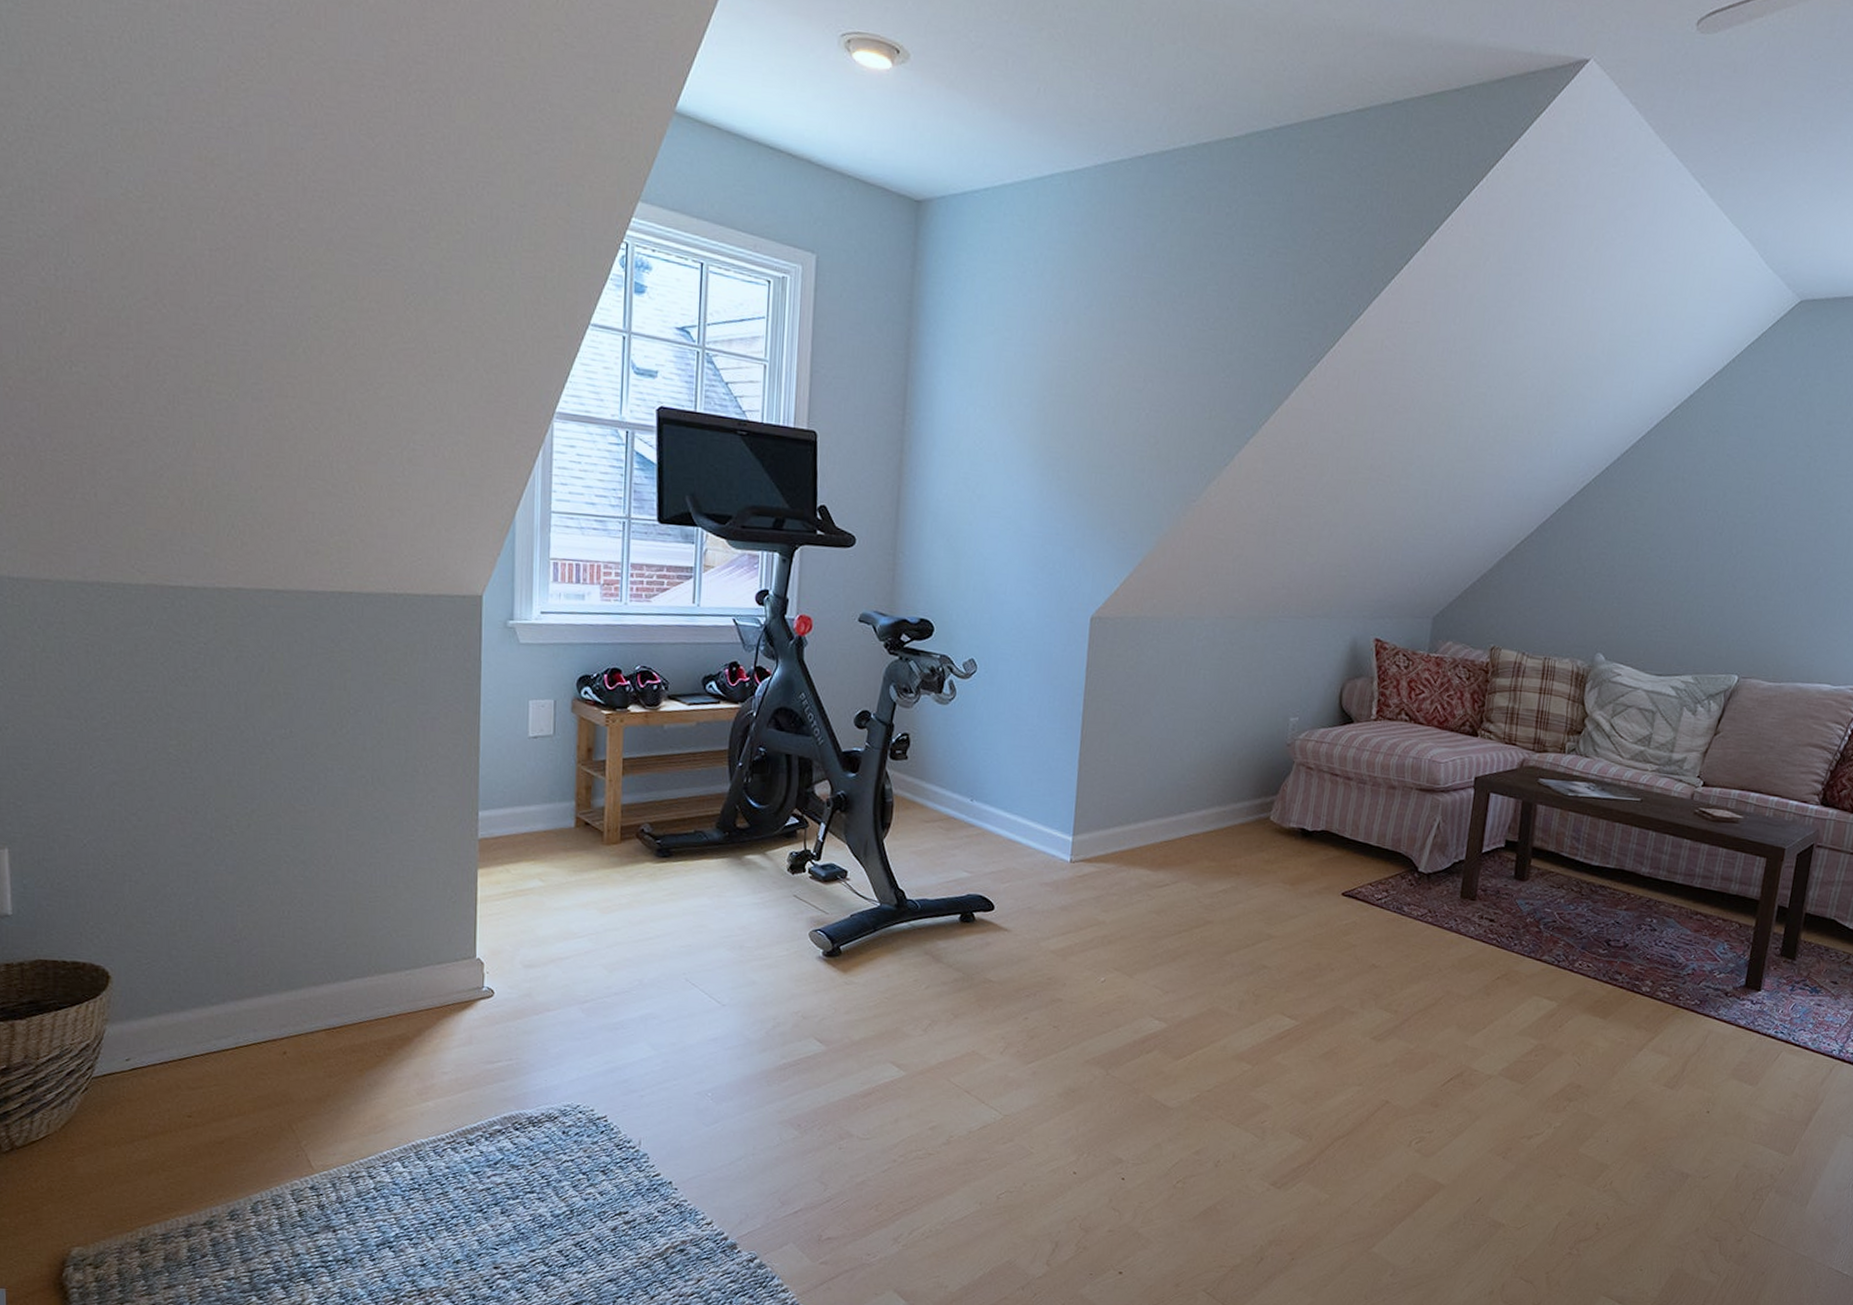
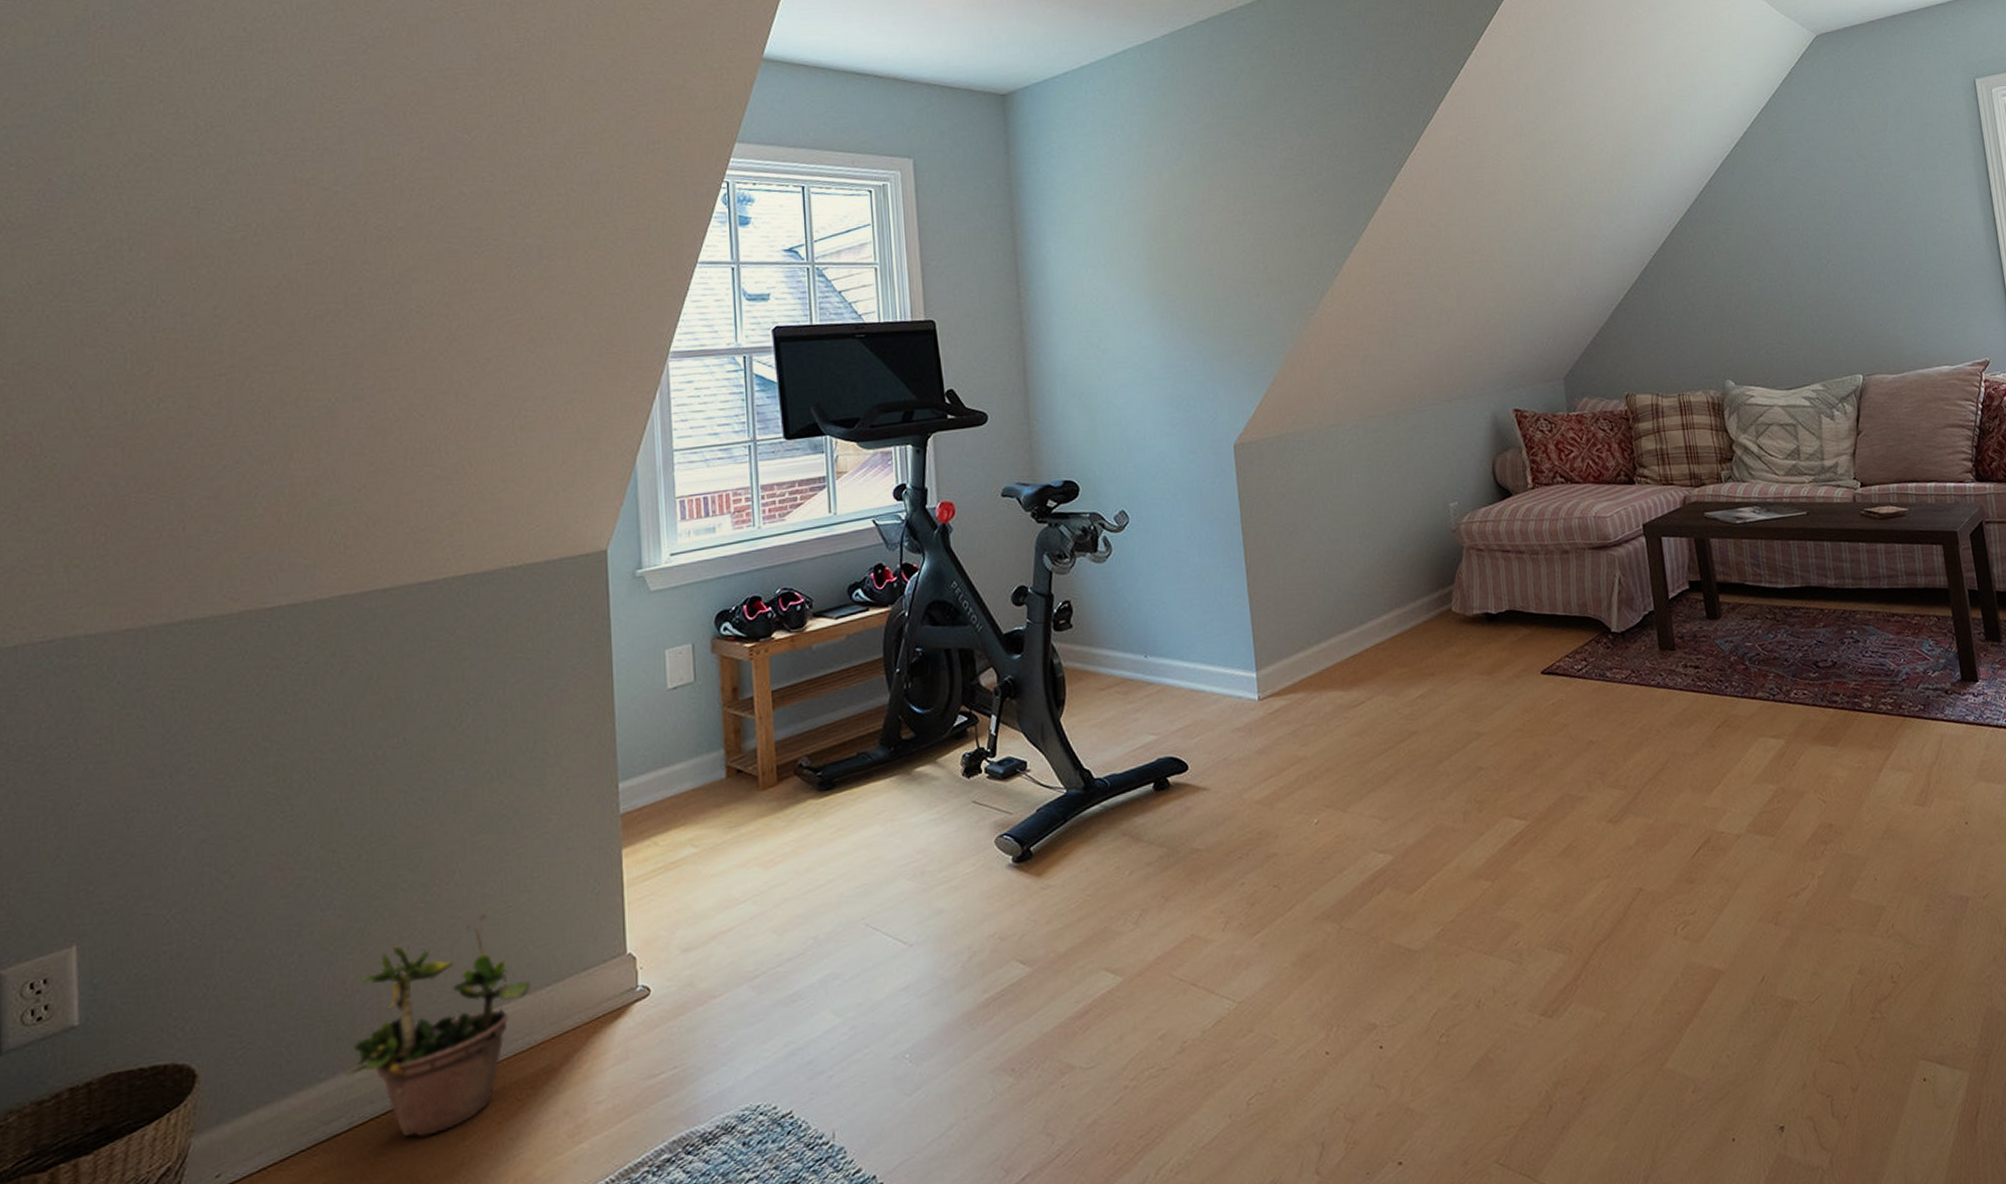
potted plant: none [232,898,392,1067] -> present [343,913,531,1137]

